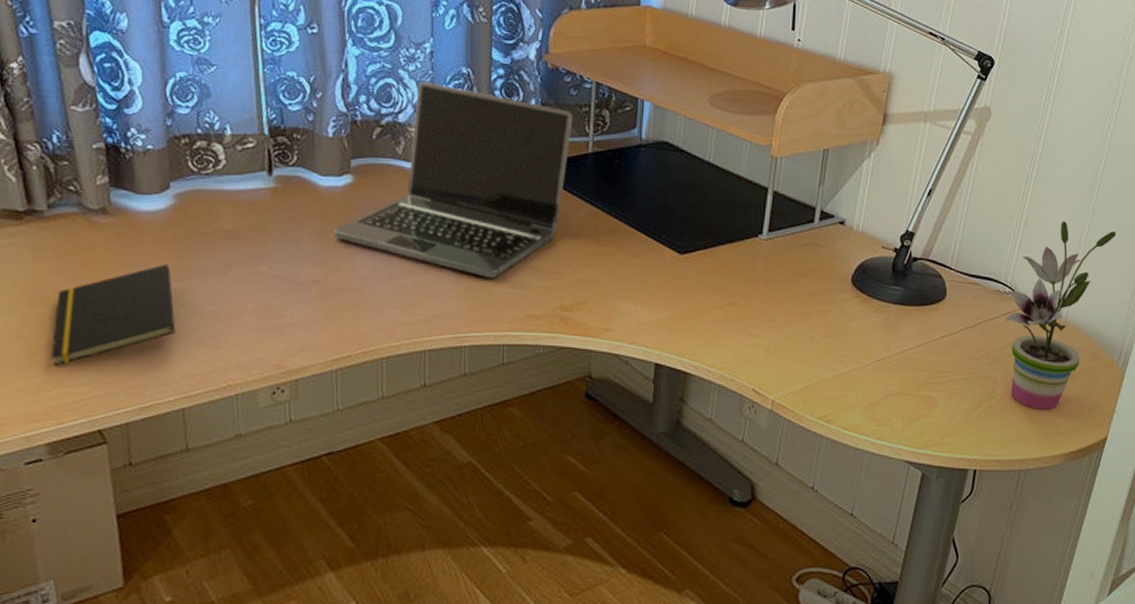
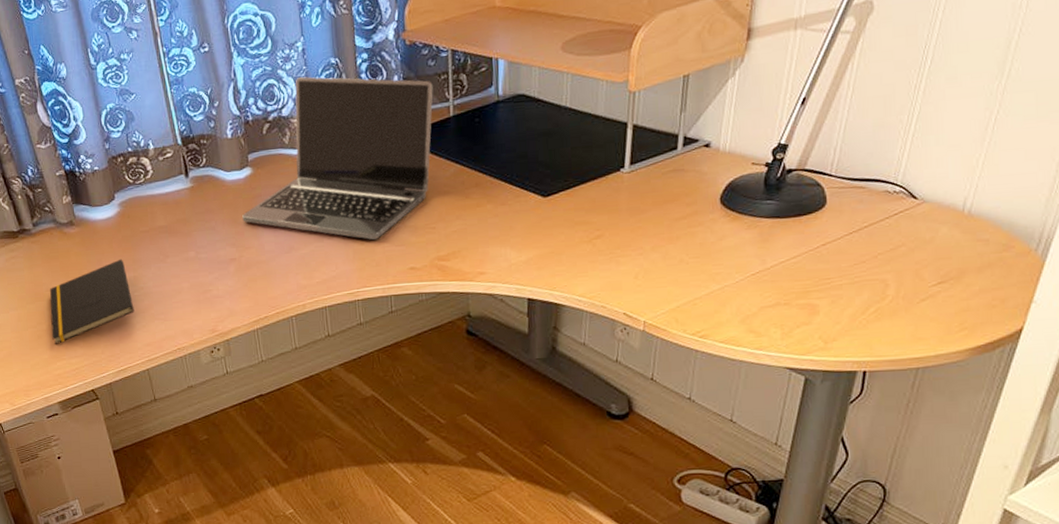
potted plant: present [1004,221,1117,410] -> none [895,108,1034,307]

